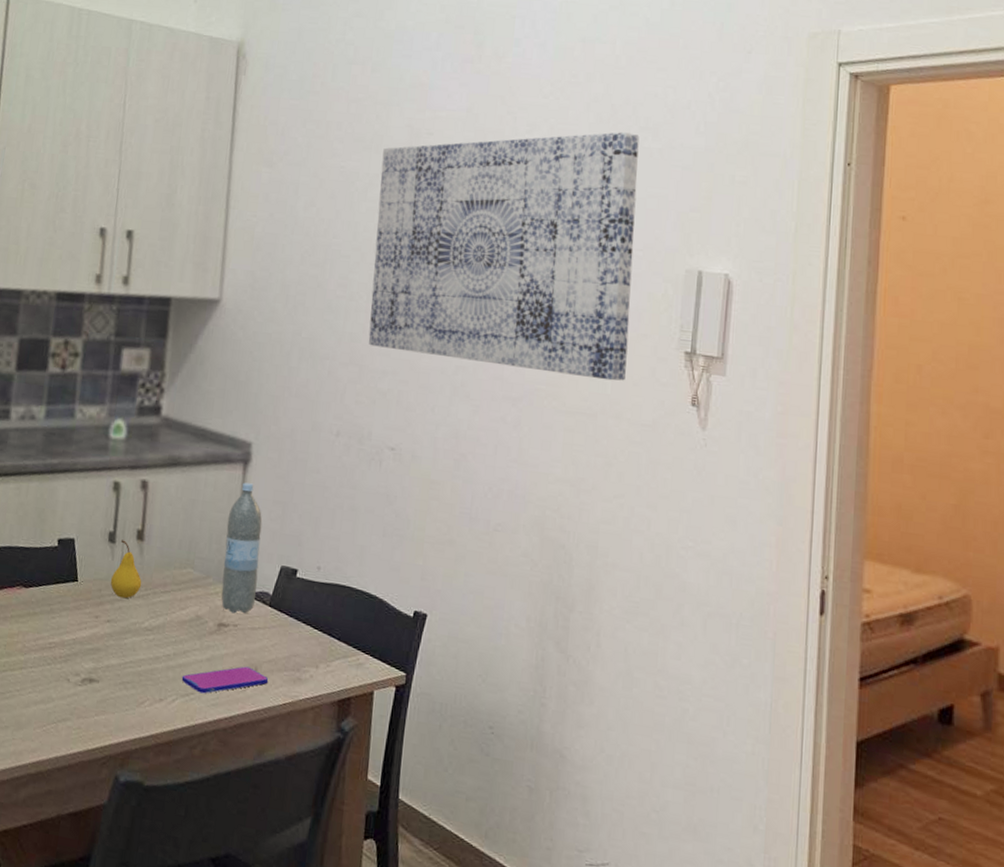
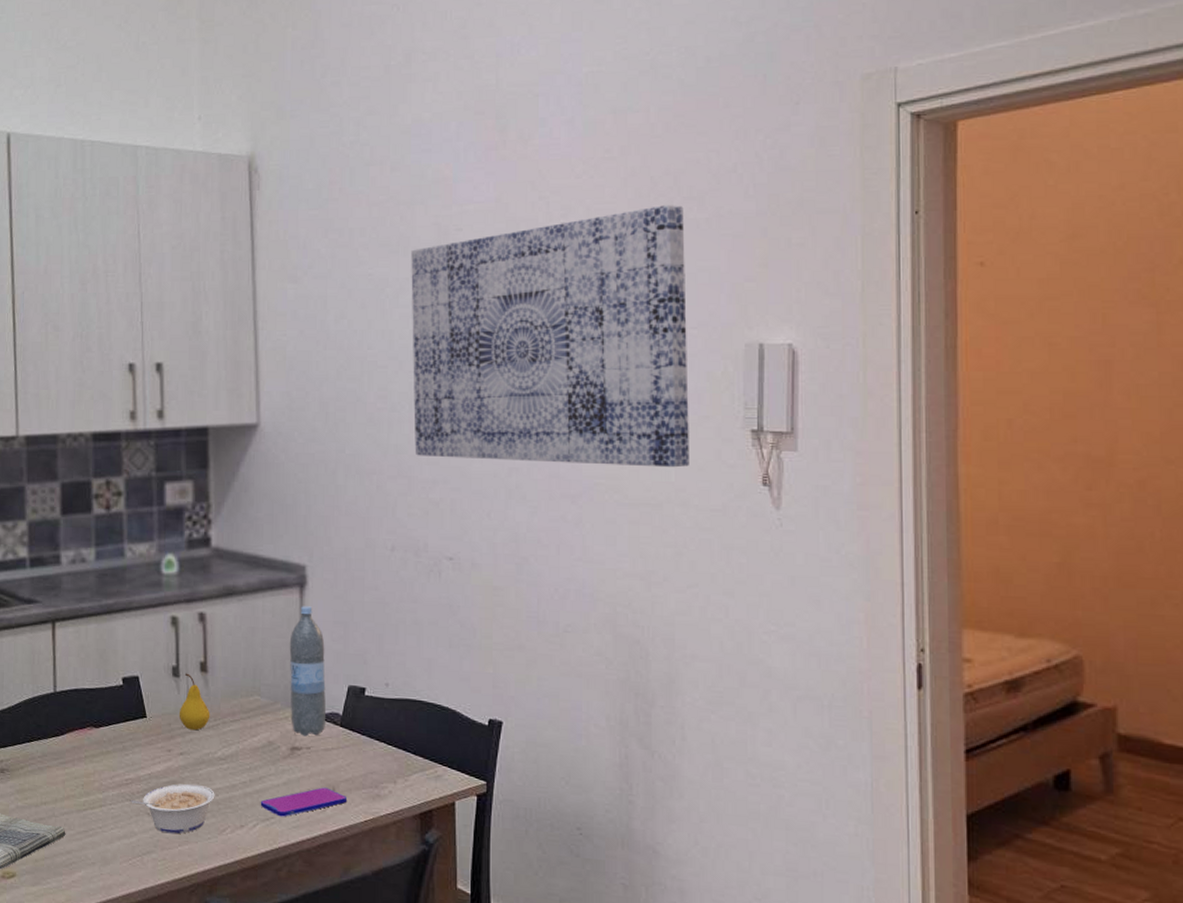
legume: none [51,651,138,703] -> present [130,783,215,834]

